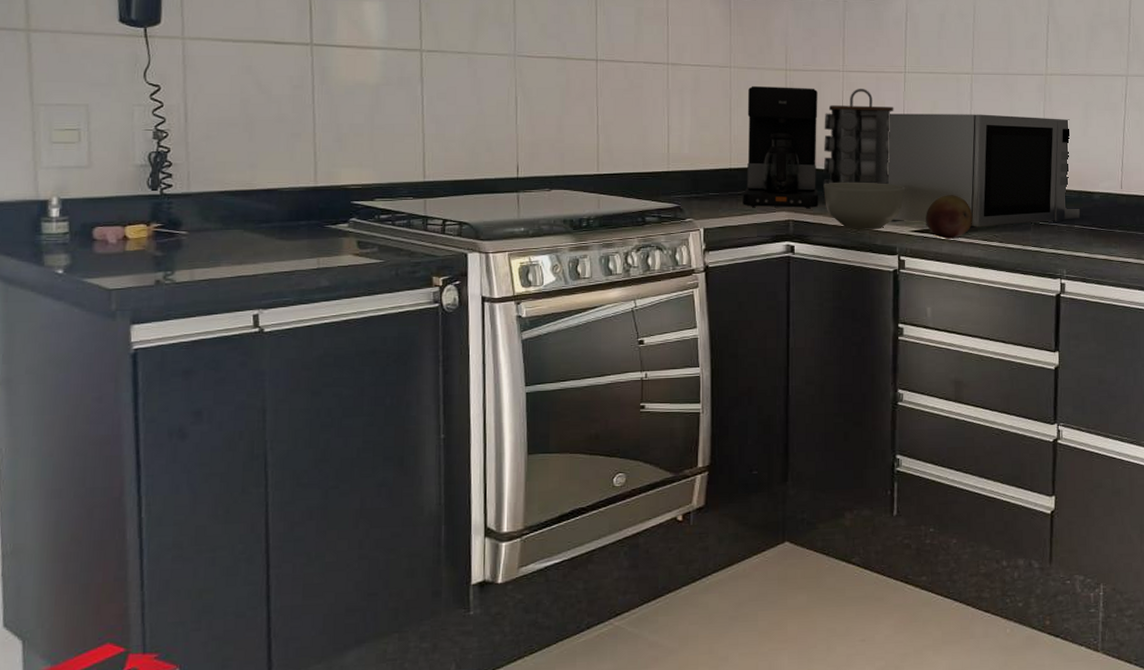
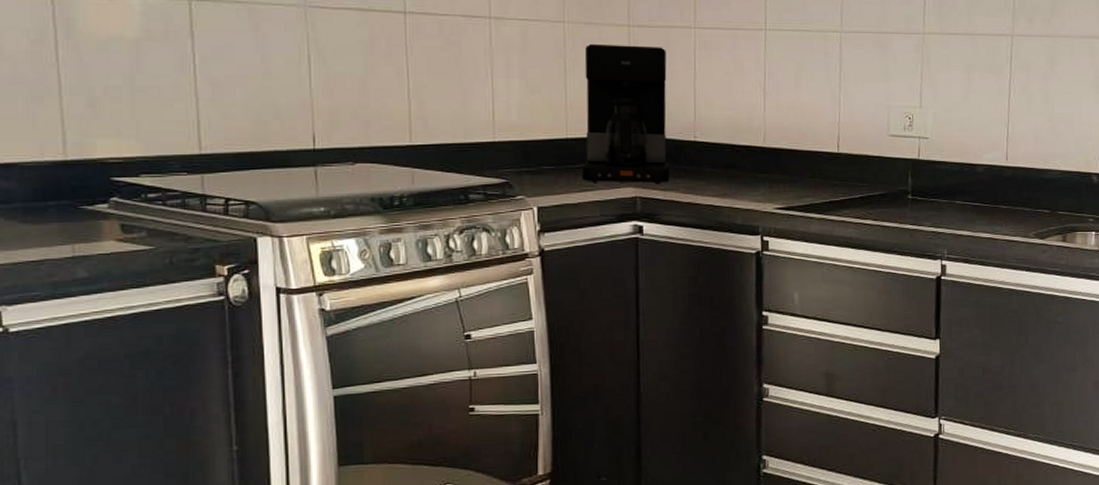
spice rack: present [823,89,894,196] -> none [674,48,754,170]
bowl: present [823,182,905,230] -> none [675,153,767,208]
microwave: present [887,113,1081,229] -> none [747,76,963,205]
fruit: present [926,195,973,239] -> none [791,168,844,217]

